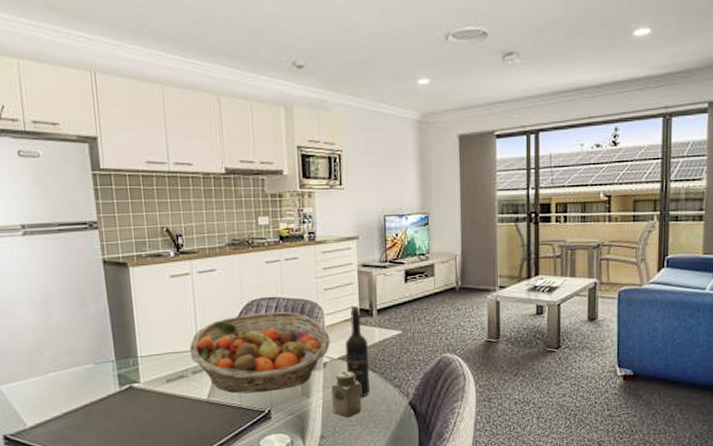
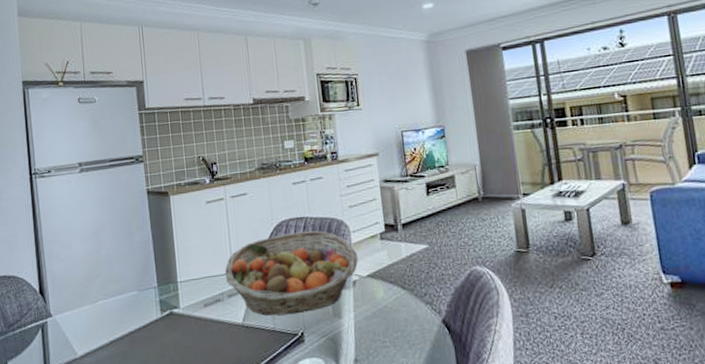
salt shaker: present [331,371,362,419] -> none [362,289,394,340]
wine bottle: present [346,306,370,397] -> none [373,222,401,316]

